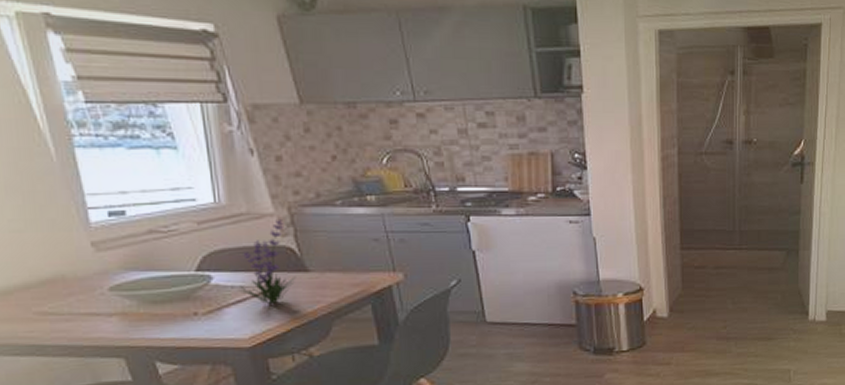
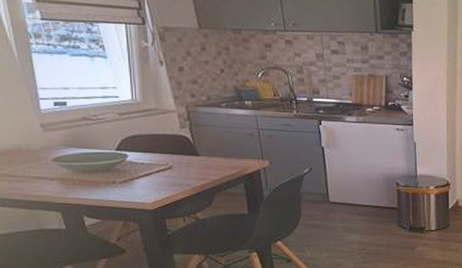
plant: present [238,220,296,304] -> none [146,115,190,178]

